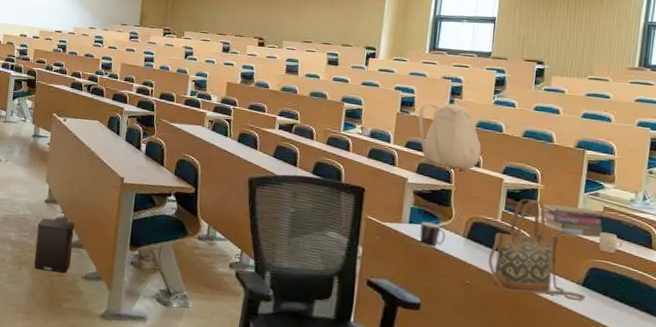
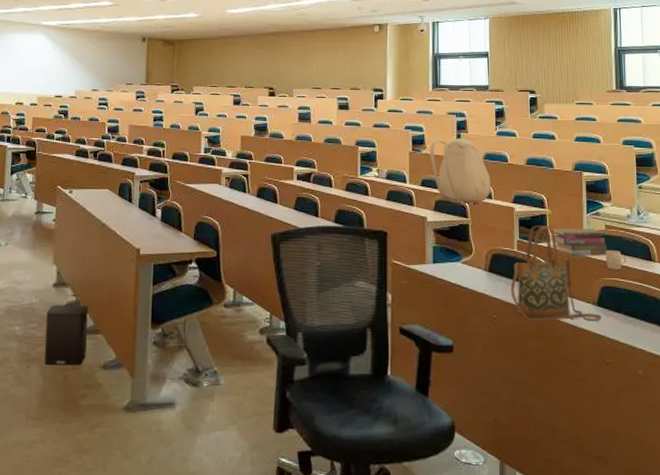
mug: present [419,222,445,249] -> none [443,260,468,286]

